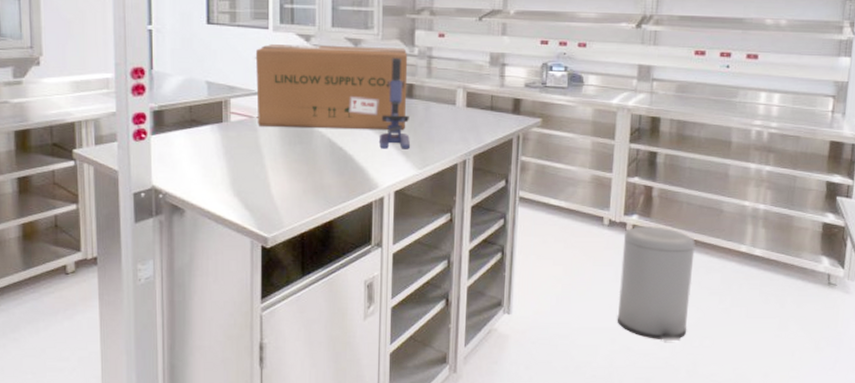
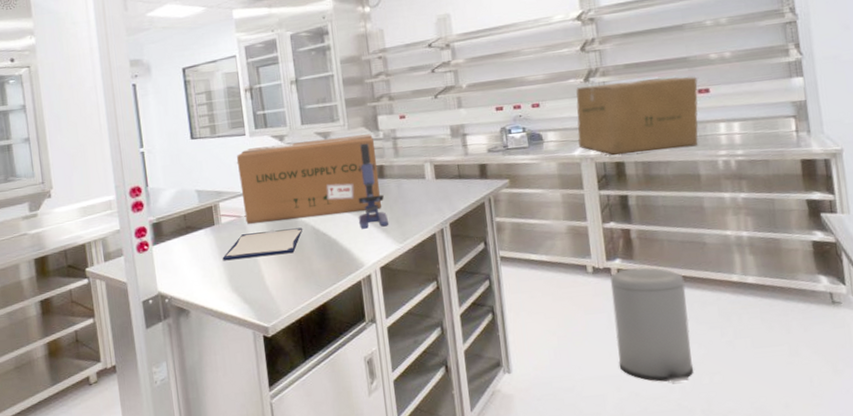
notepad: none [227,136,317,163] -> present [222,227,302,260]
box: none [619,32,748,112] -> present [576,77,698,155]

